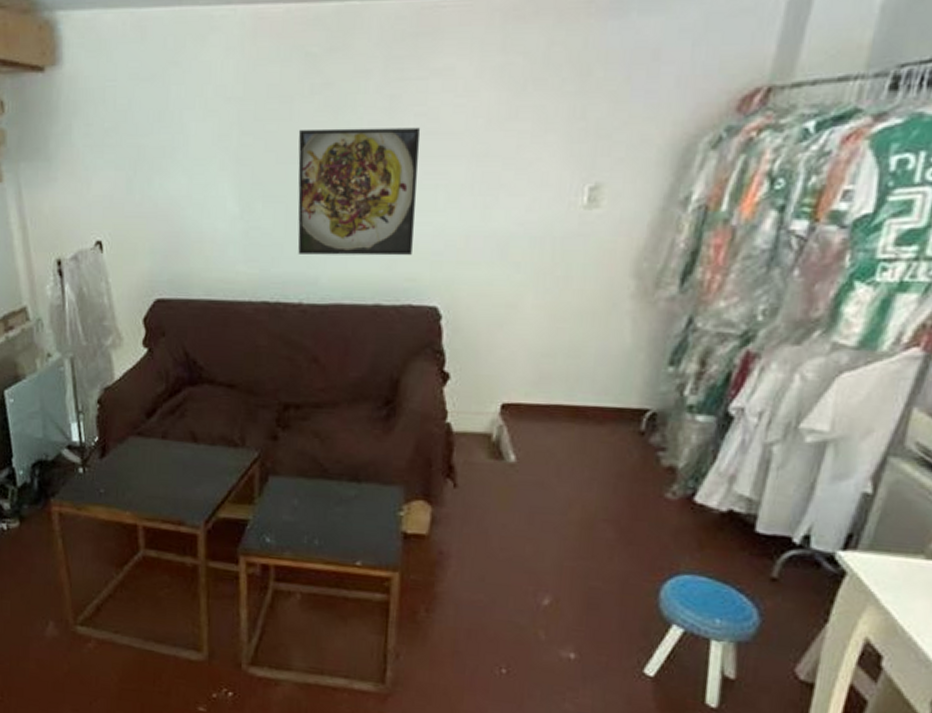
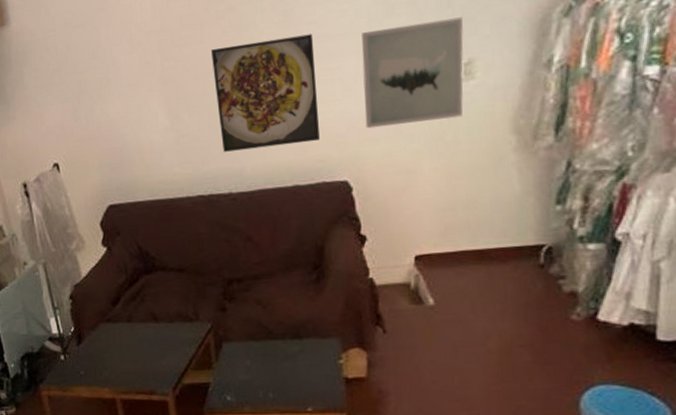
wall art: none [467,132,597,251] -> present [362,17,464,129]

